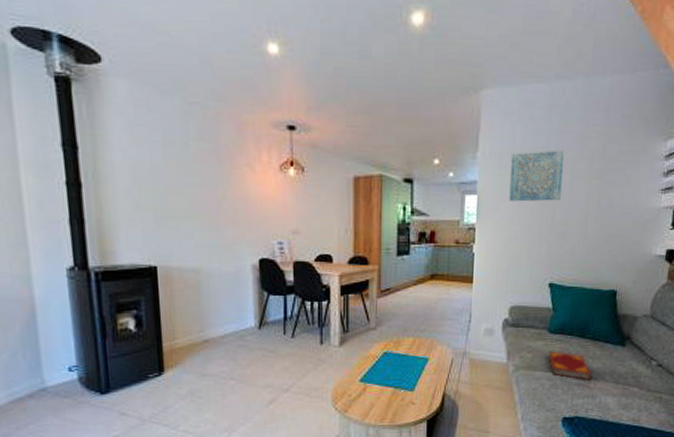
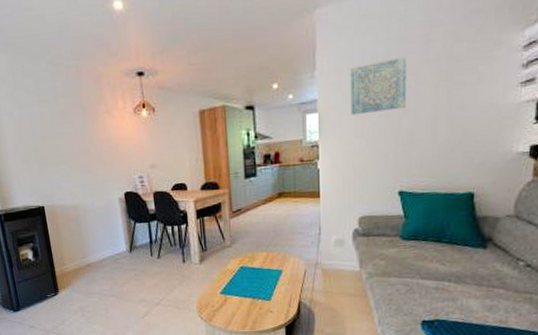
hardback book: present [549,350,592,381] -> none [403,257,451,285]

